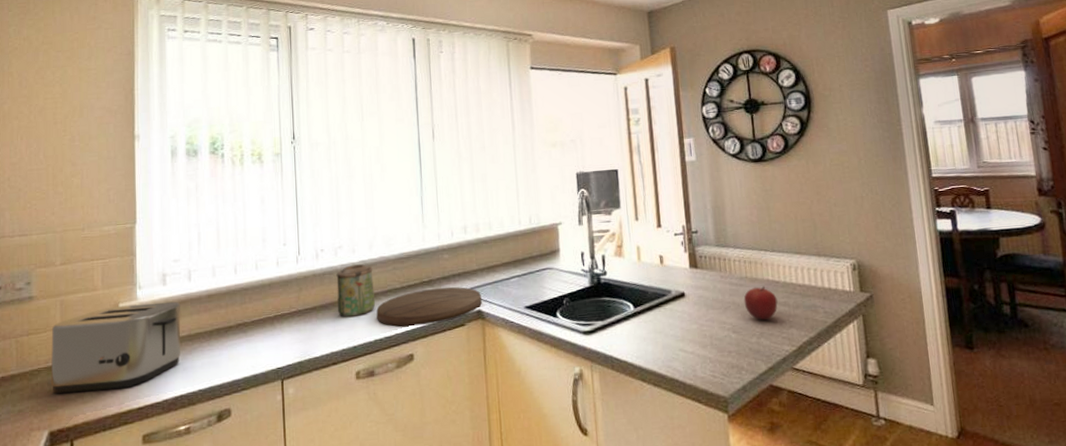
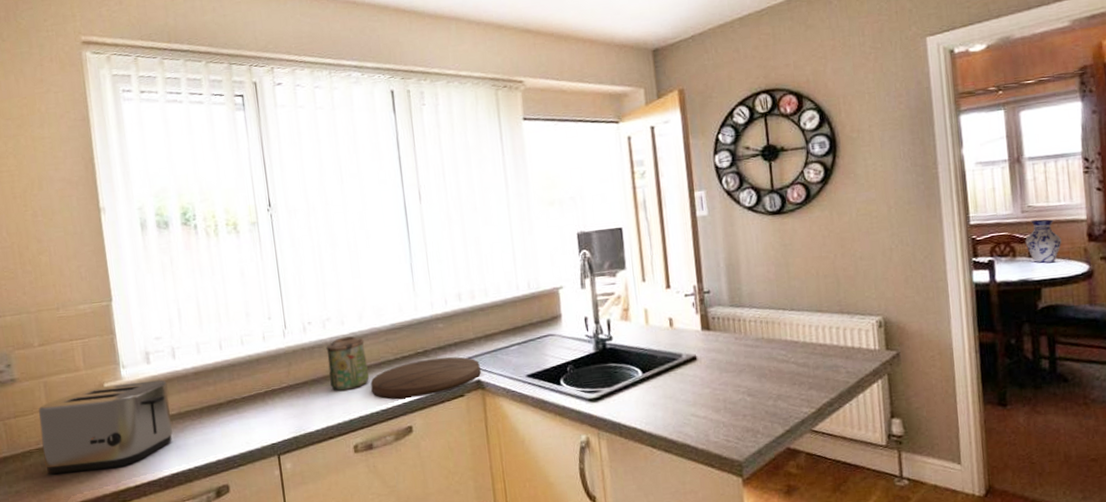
fruit: present [743,286,778,321] -> none [759,347,797,383]
vase: none [982,174,1016,215] -> present [1025,219,1062,264]

